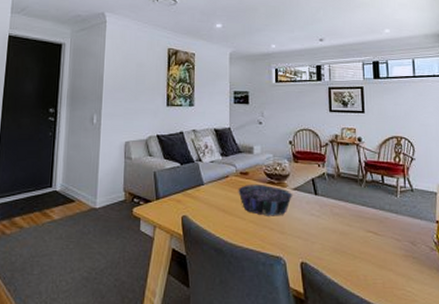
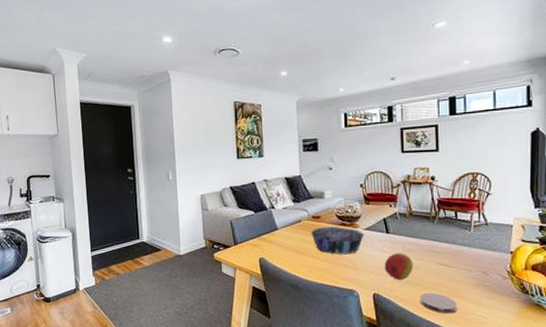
fruit: none [312,217,342,247] -> present [384,253,413,280]
coaster: none [350,263,387,289] -> present [421,292,457,314]

